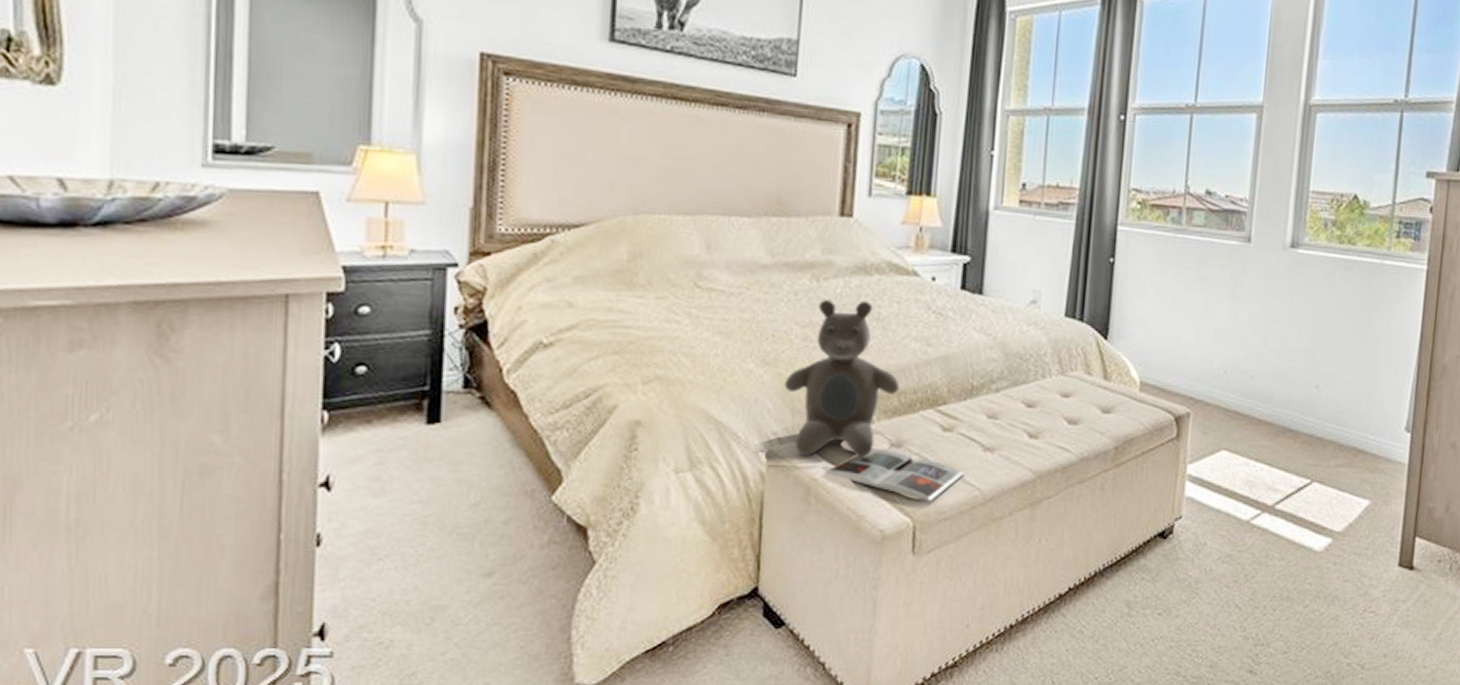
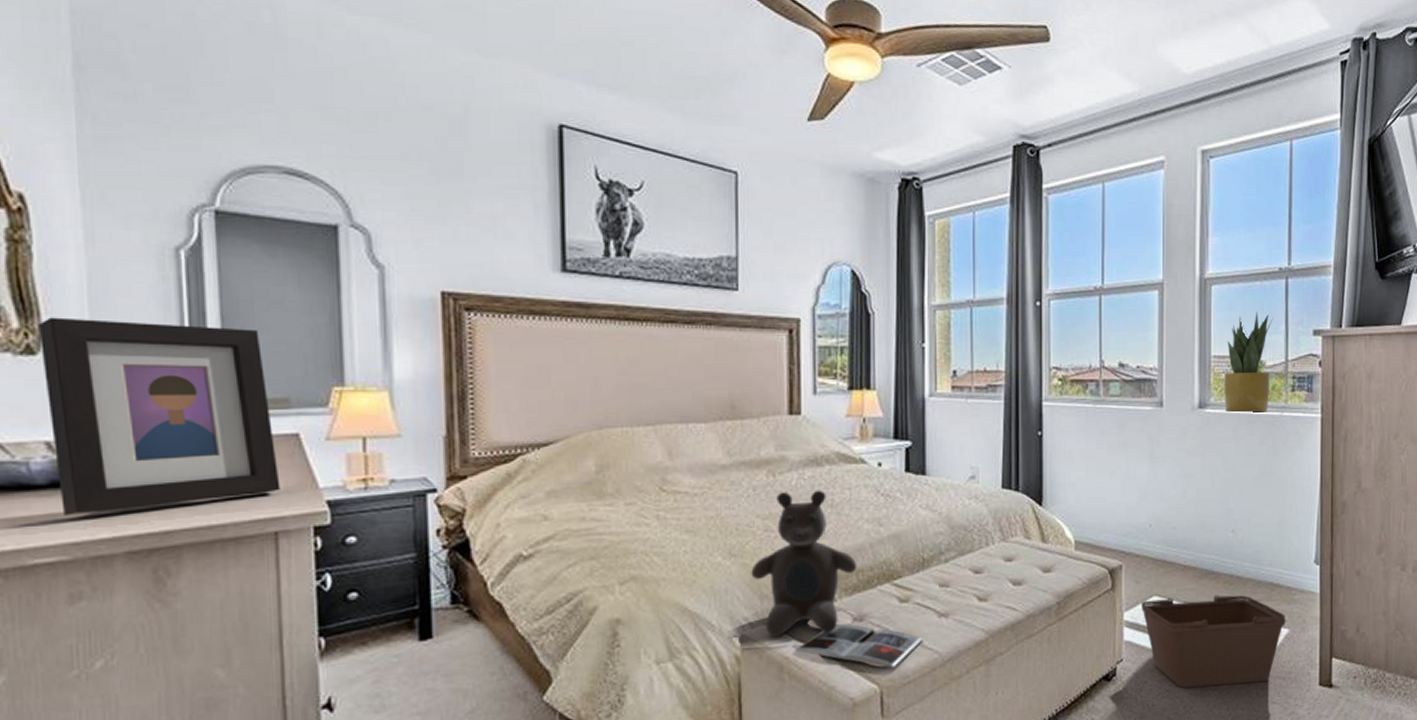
picture frame: none [59,47,296,258] -> present [37,317,281,515]
bicycle basket: none [1207,453,1368,557] -> present [1142,595,1286,689]
planter: none [1319,146,1383,259] -> present [1224,311,1274,413]

